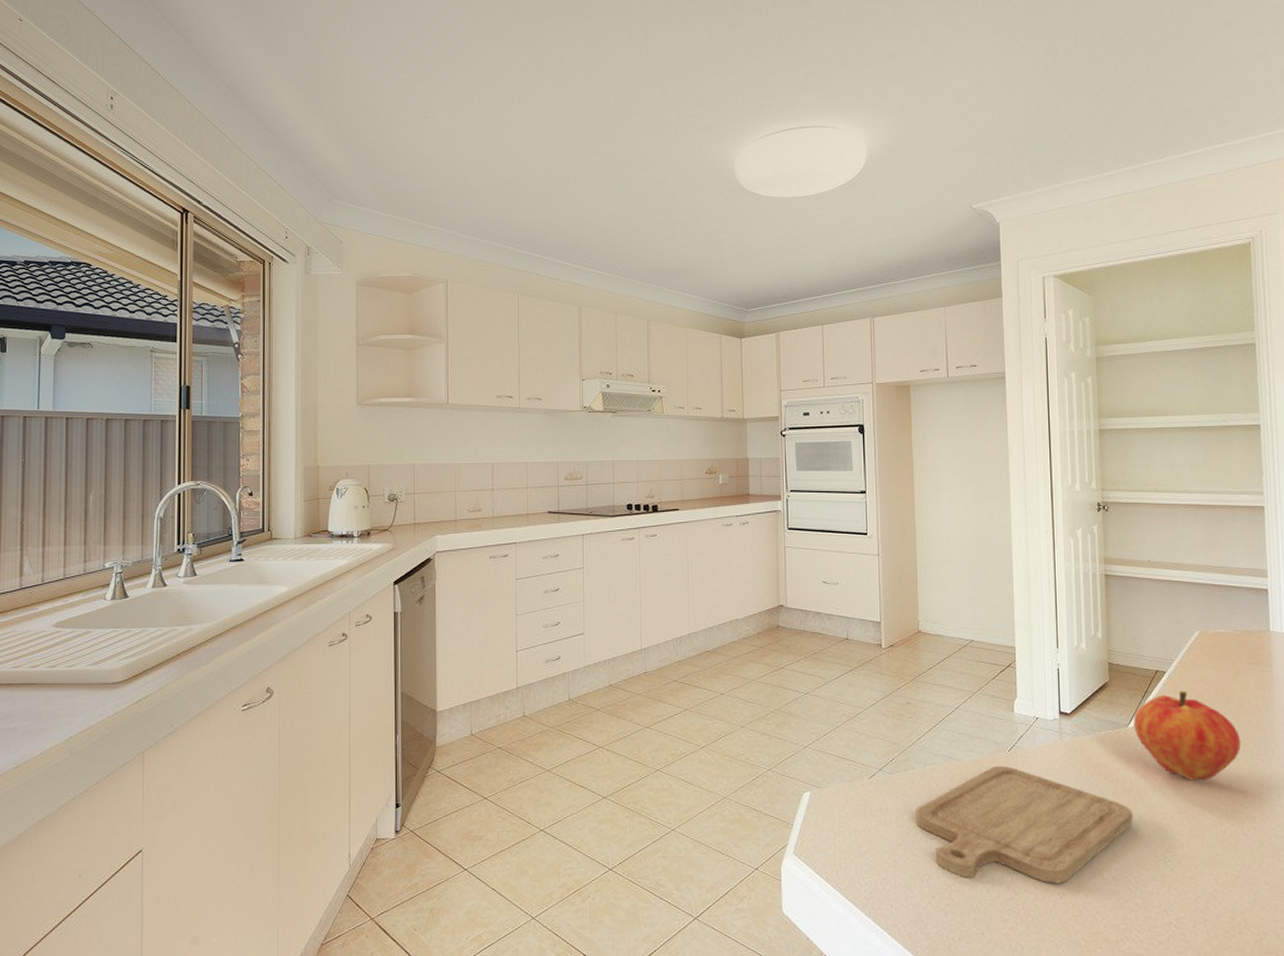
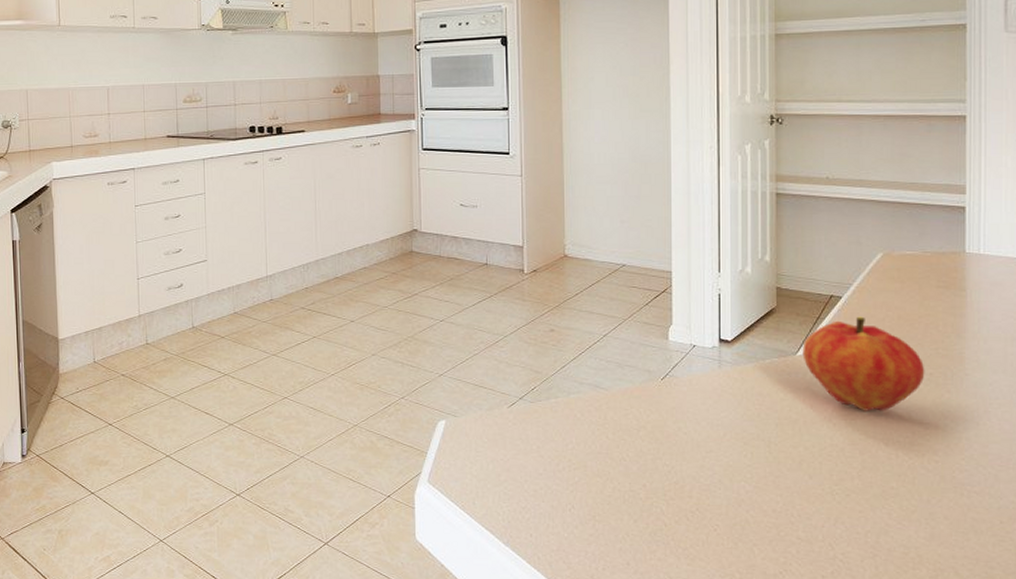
chopping board: present [916,765,1133,884] -> none [558,394,798,515]

